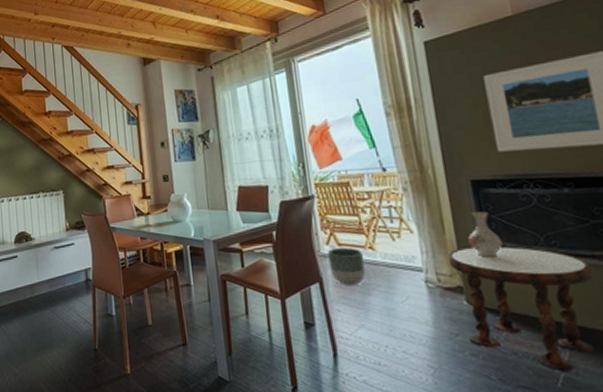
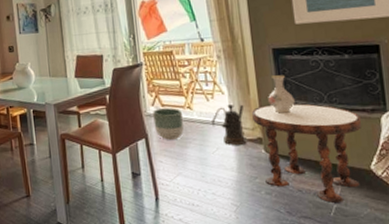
watering can: none [399,245,444,295] -> present [212,104,247,146]

